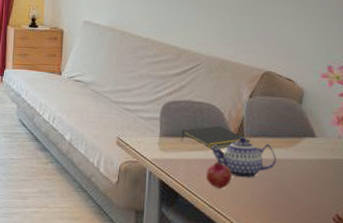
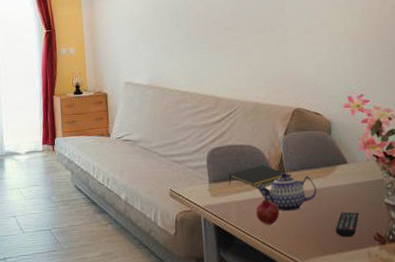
remote control: none [291,187,320,215] -> present [335,211,359,238]

